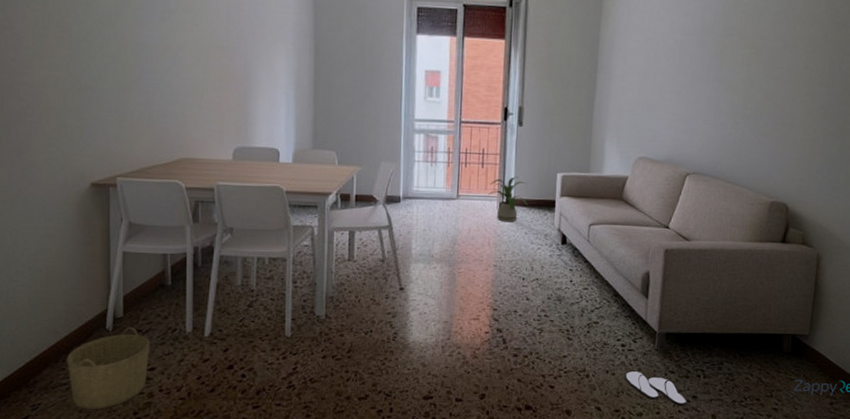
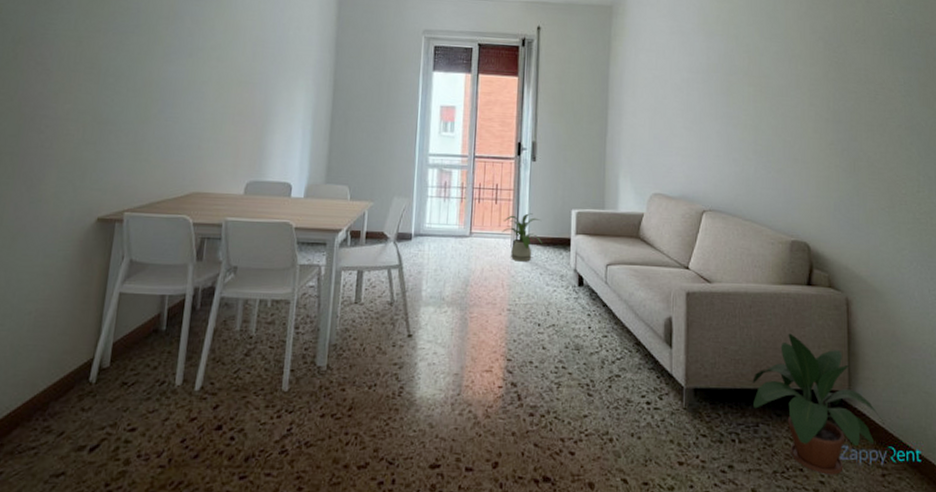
basket: present [67,327,151,409] -> none [39,379,135,480]
slippers: present [624,371,688,406] -> none [651,434,723,478]
potted plant: none [719,285,838,403] -> present [752,333,884,475]

